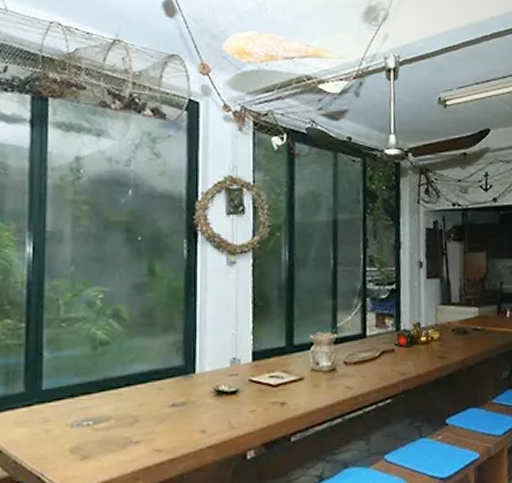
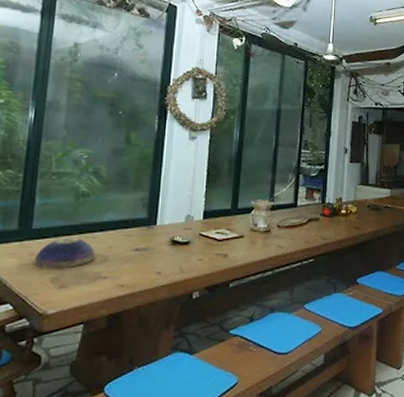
decorative bowl: none [47,397,123,438] -> present [33,238,96,269]

